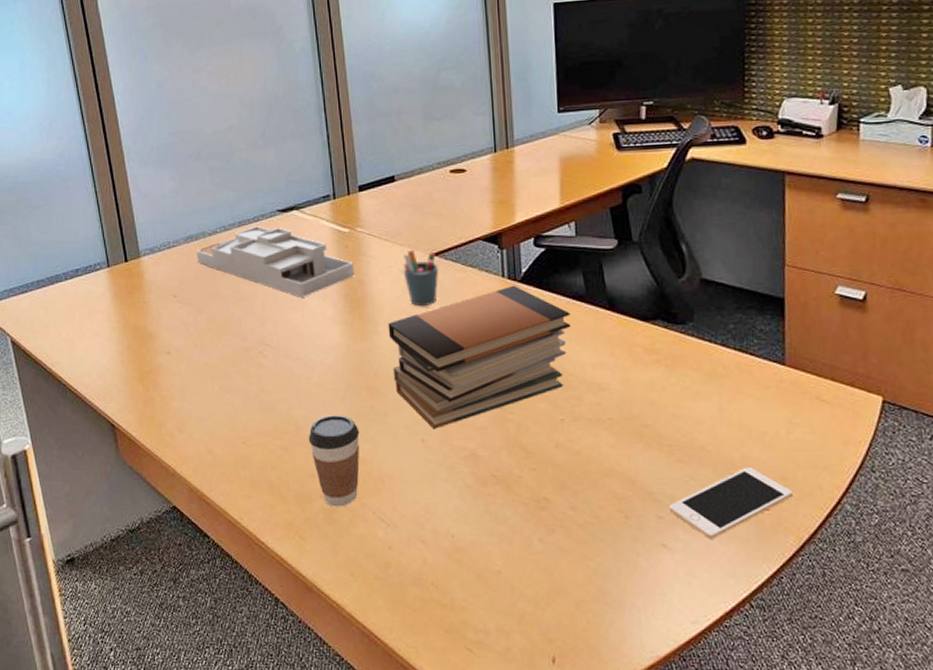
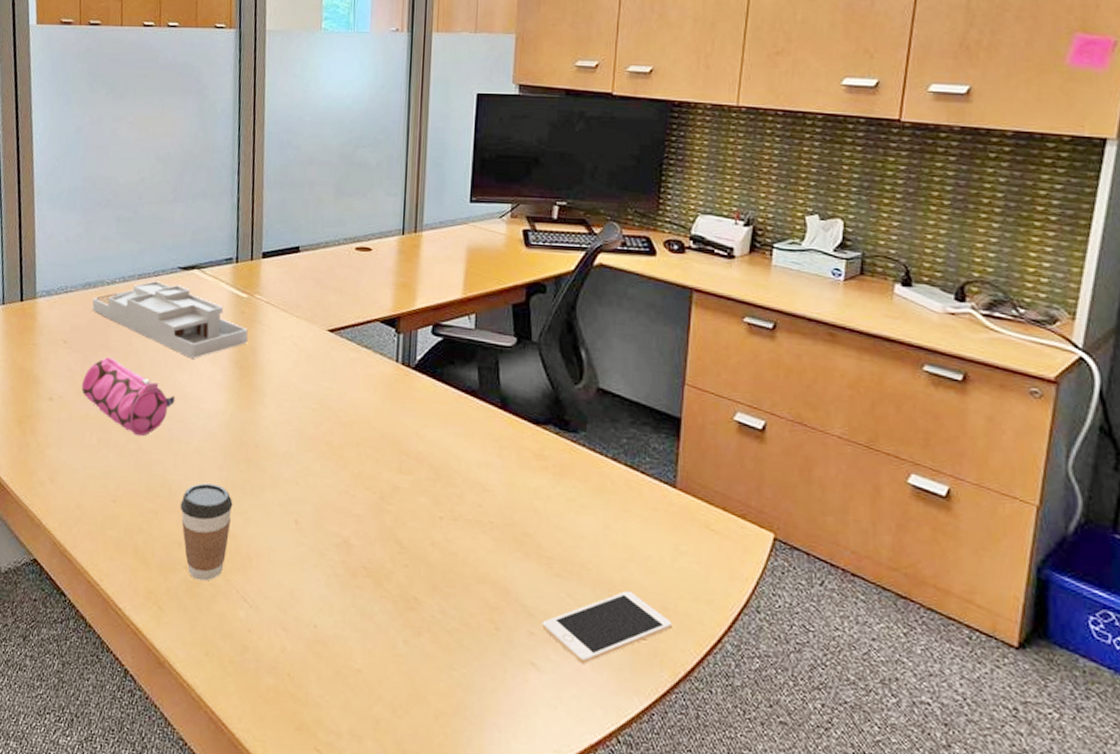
pencil case: none [196,306,291,378] -> present [81,357,176,437]
book stack: present [388,285,571,429] -> none [274,371,461,511]
pen holder: present [403,249,439,307] -> none [297,323,334,383]

